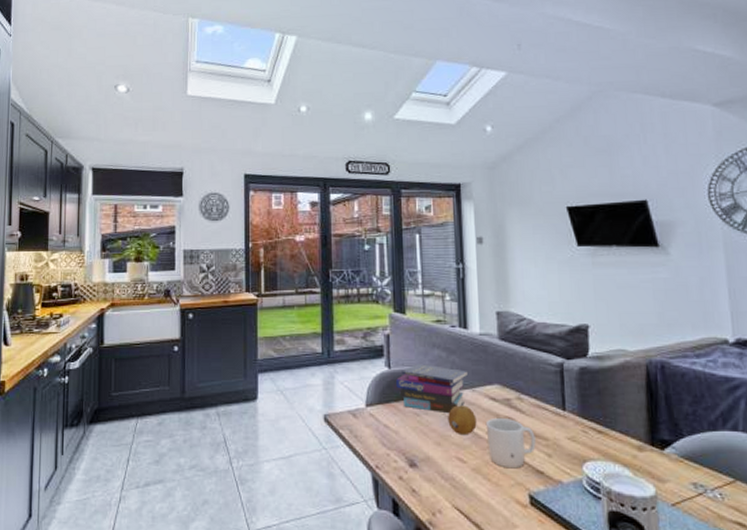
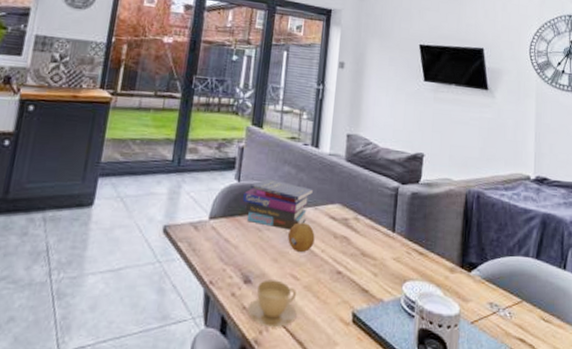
teacup: none [417,463,469,509] -> present [247,279,297,327]
mug: present [485,417,536,469] -> none [321,236,366,287]

